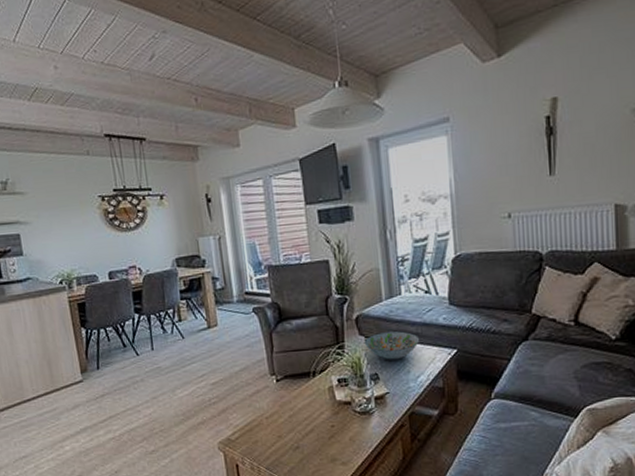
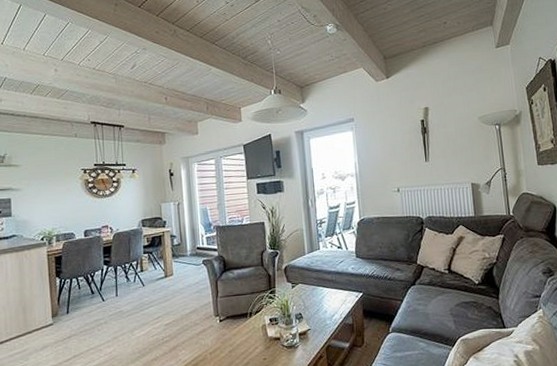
decorative bowl: present [364,330,420,360] -> none [291,278,335,302]

